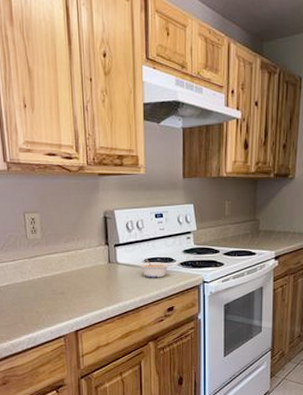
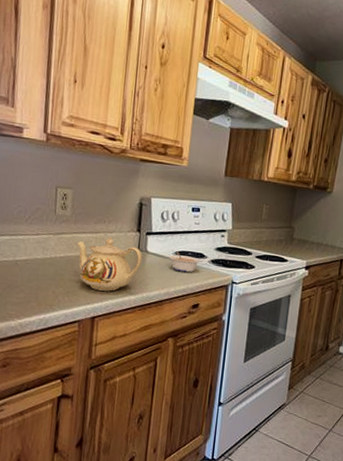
teapot: none [51,254,114,305] -> present [77,237,142,291]

